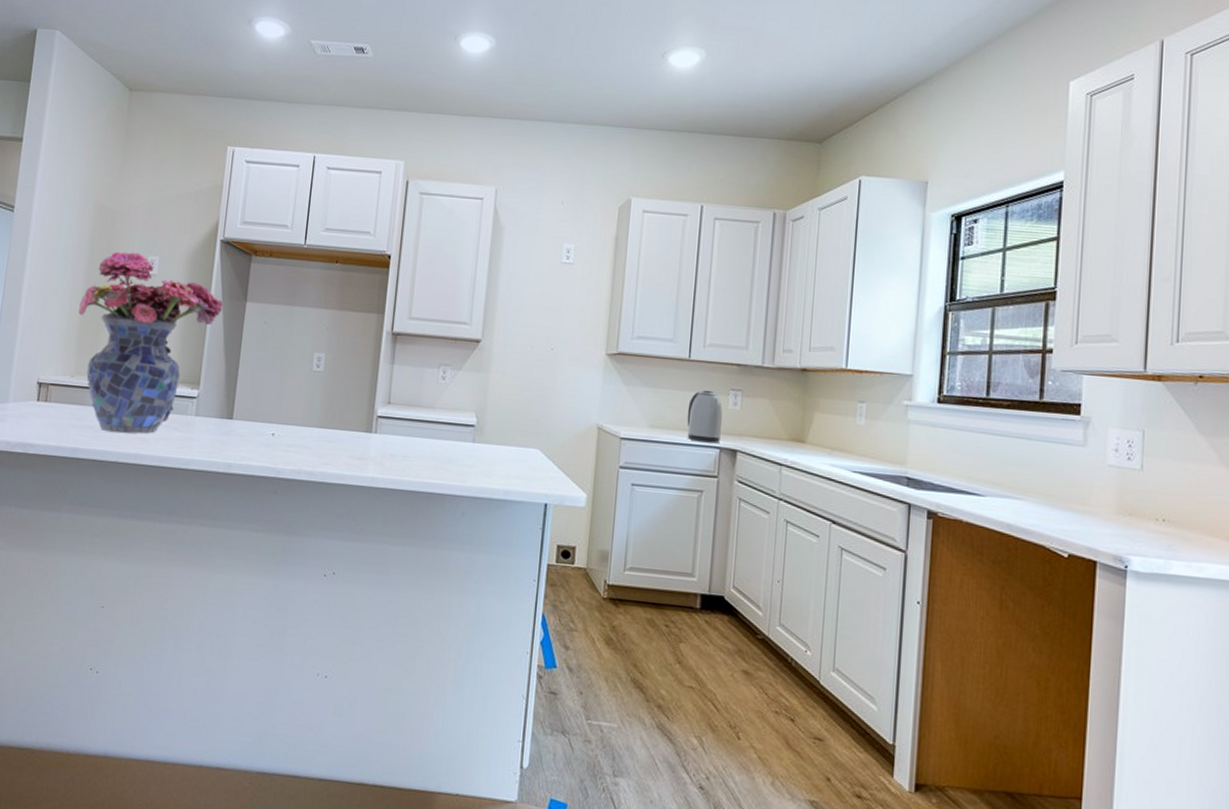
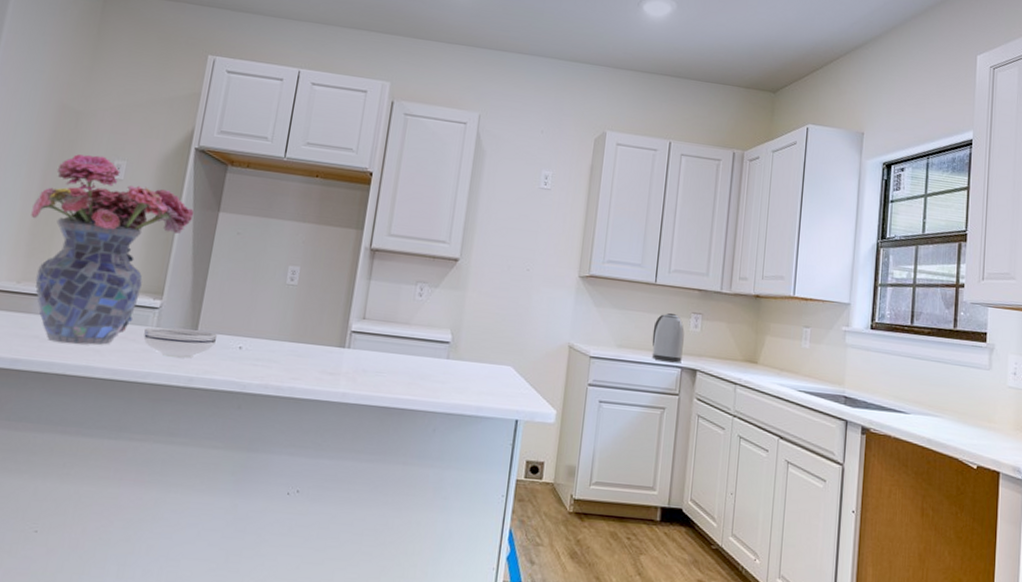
bowl: none [184,415,252,445] -> present [143,327,218,358]

